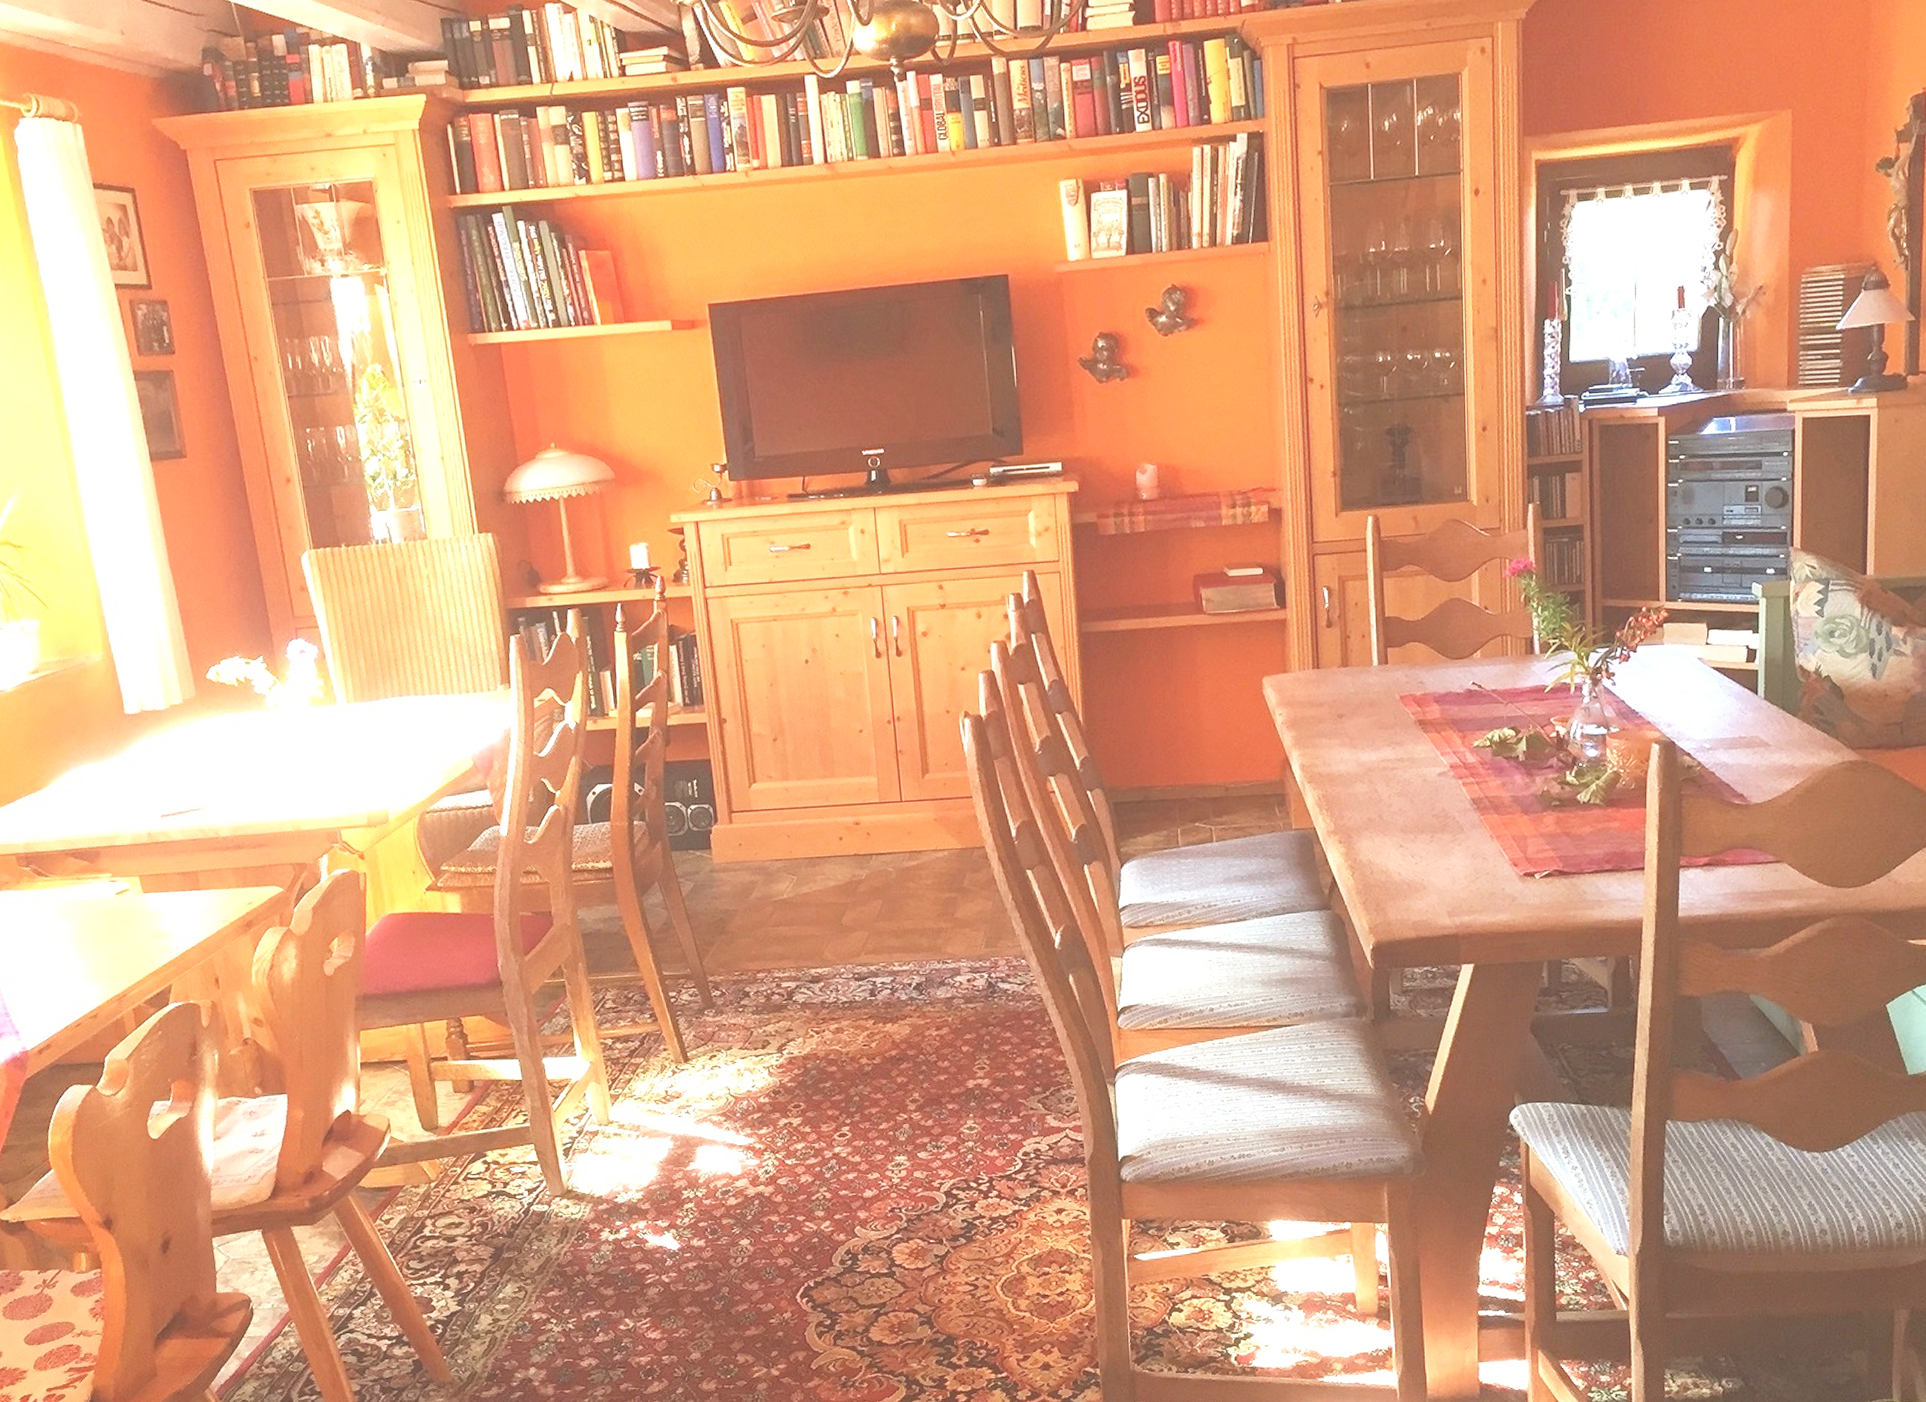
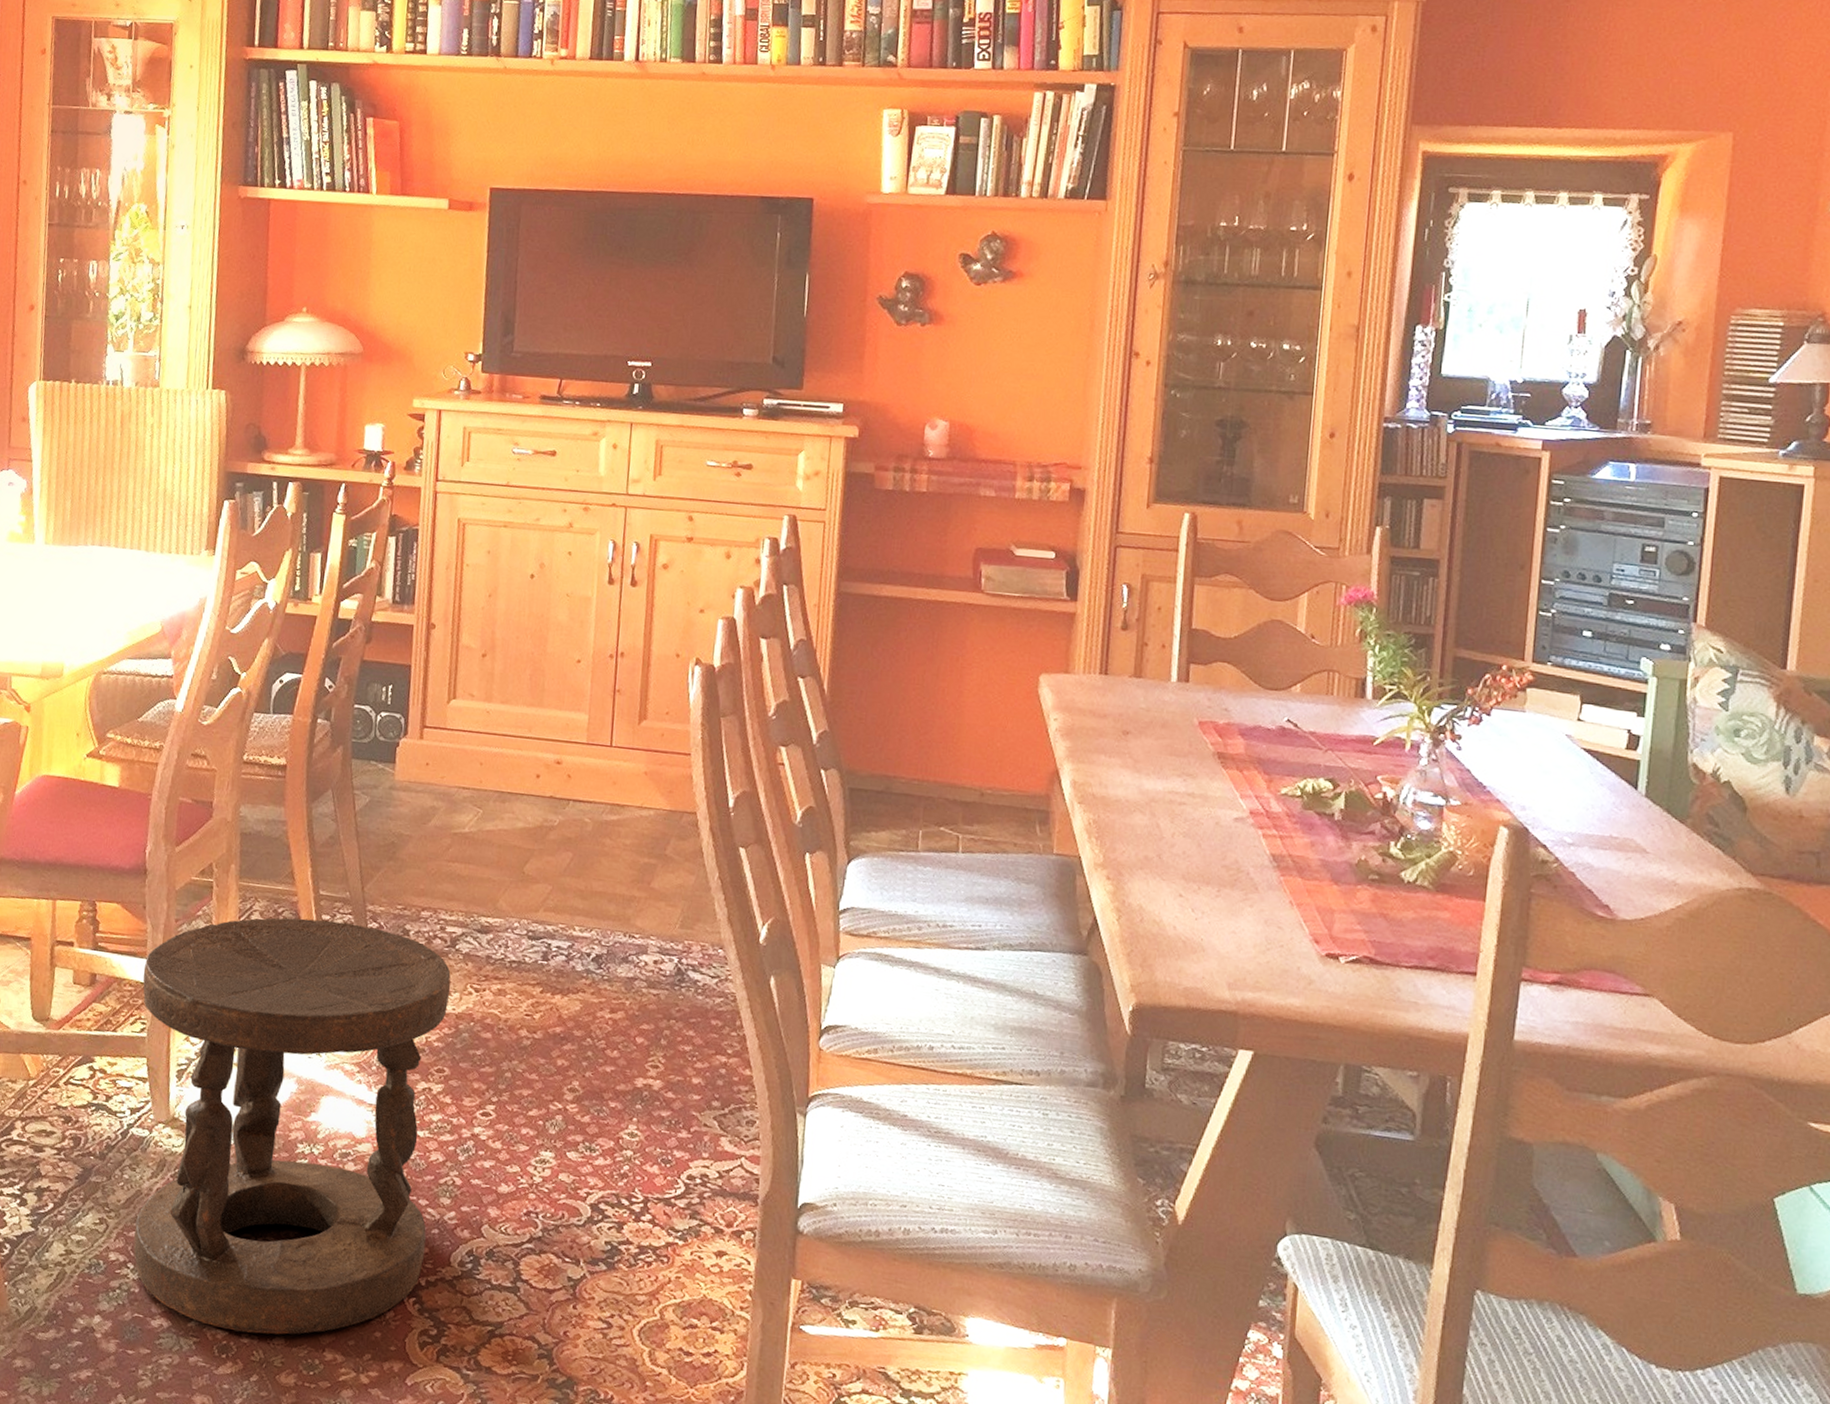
stool: none [516,995,810,1356] -> present [133,917,451,1335]

